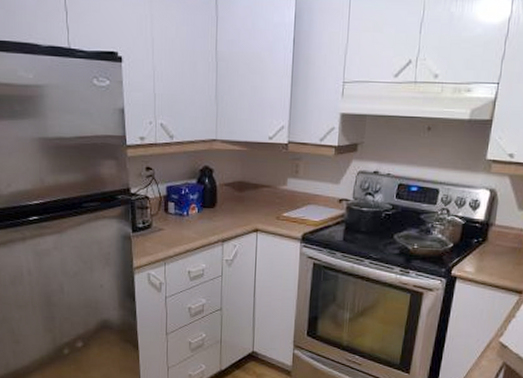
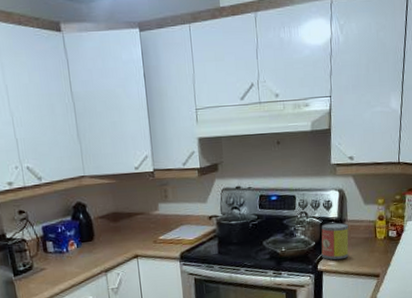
canister: none [458,225,496,268] -> present [321,222,349,260]

